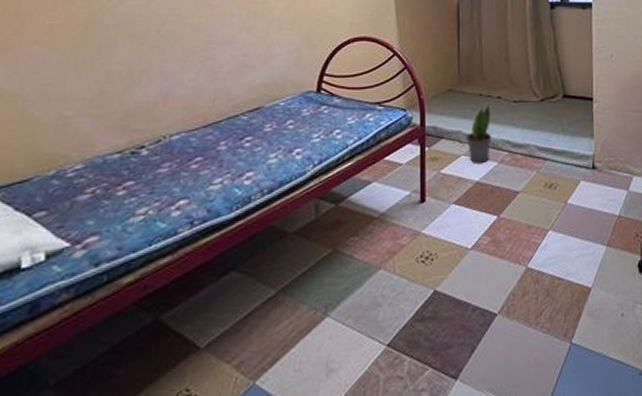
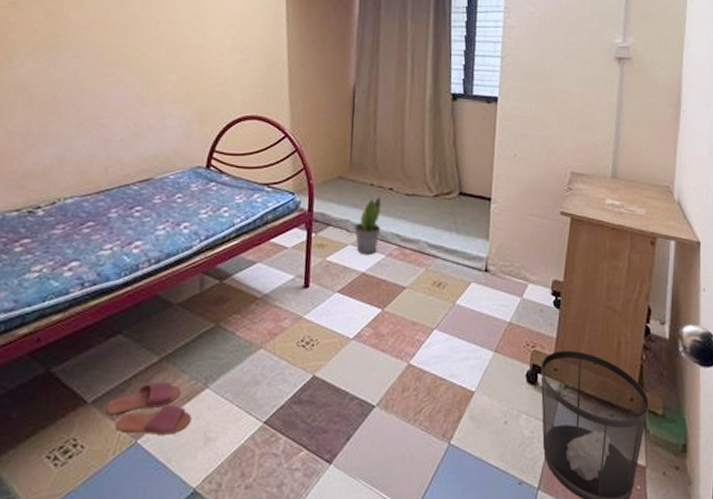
slippers: none [221,314,312,375] -> present [106,381,192,435]

